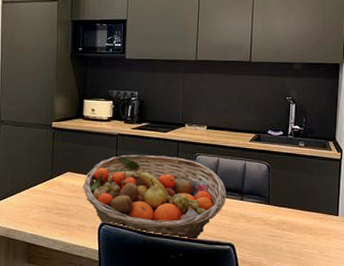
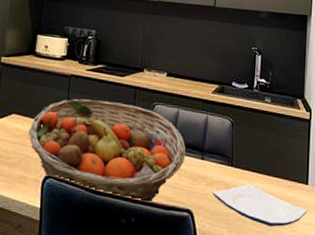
plate: none [252,218,337,253] -> present [212,183,307,227]

